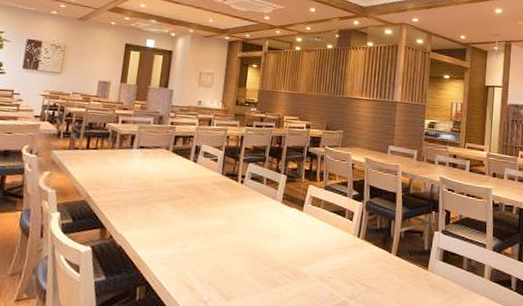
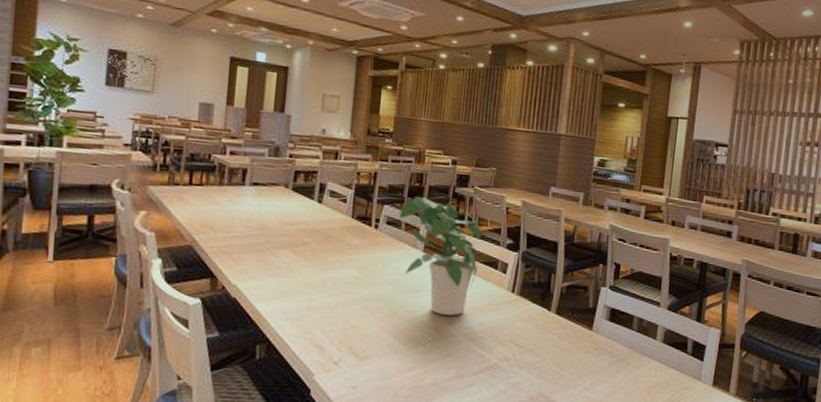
potted plant: none [262,155,331,259] -> present [399,196,482,316]

